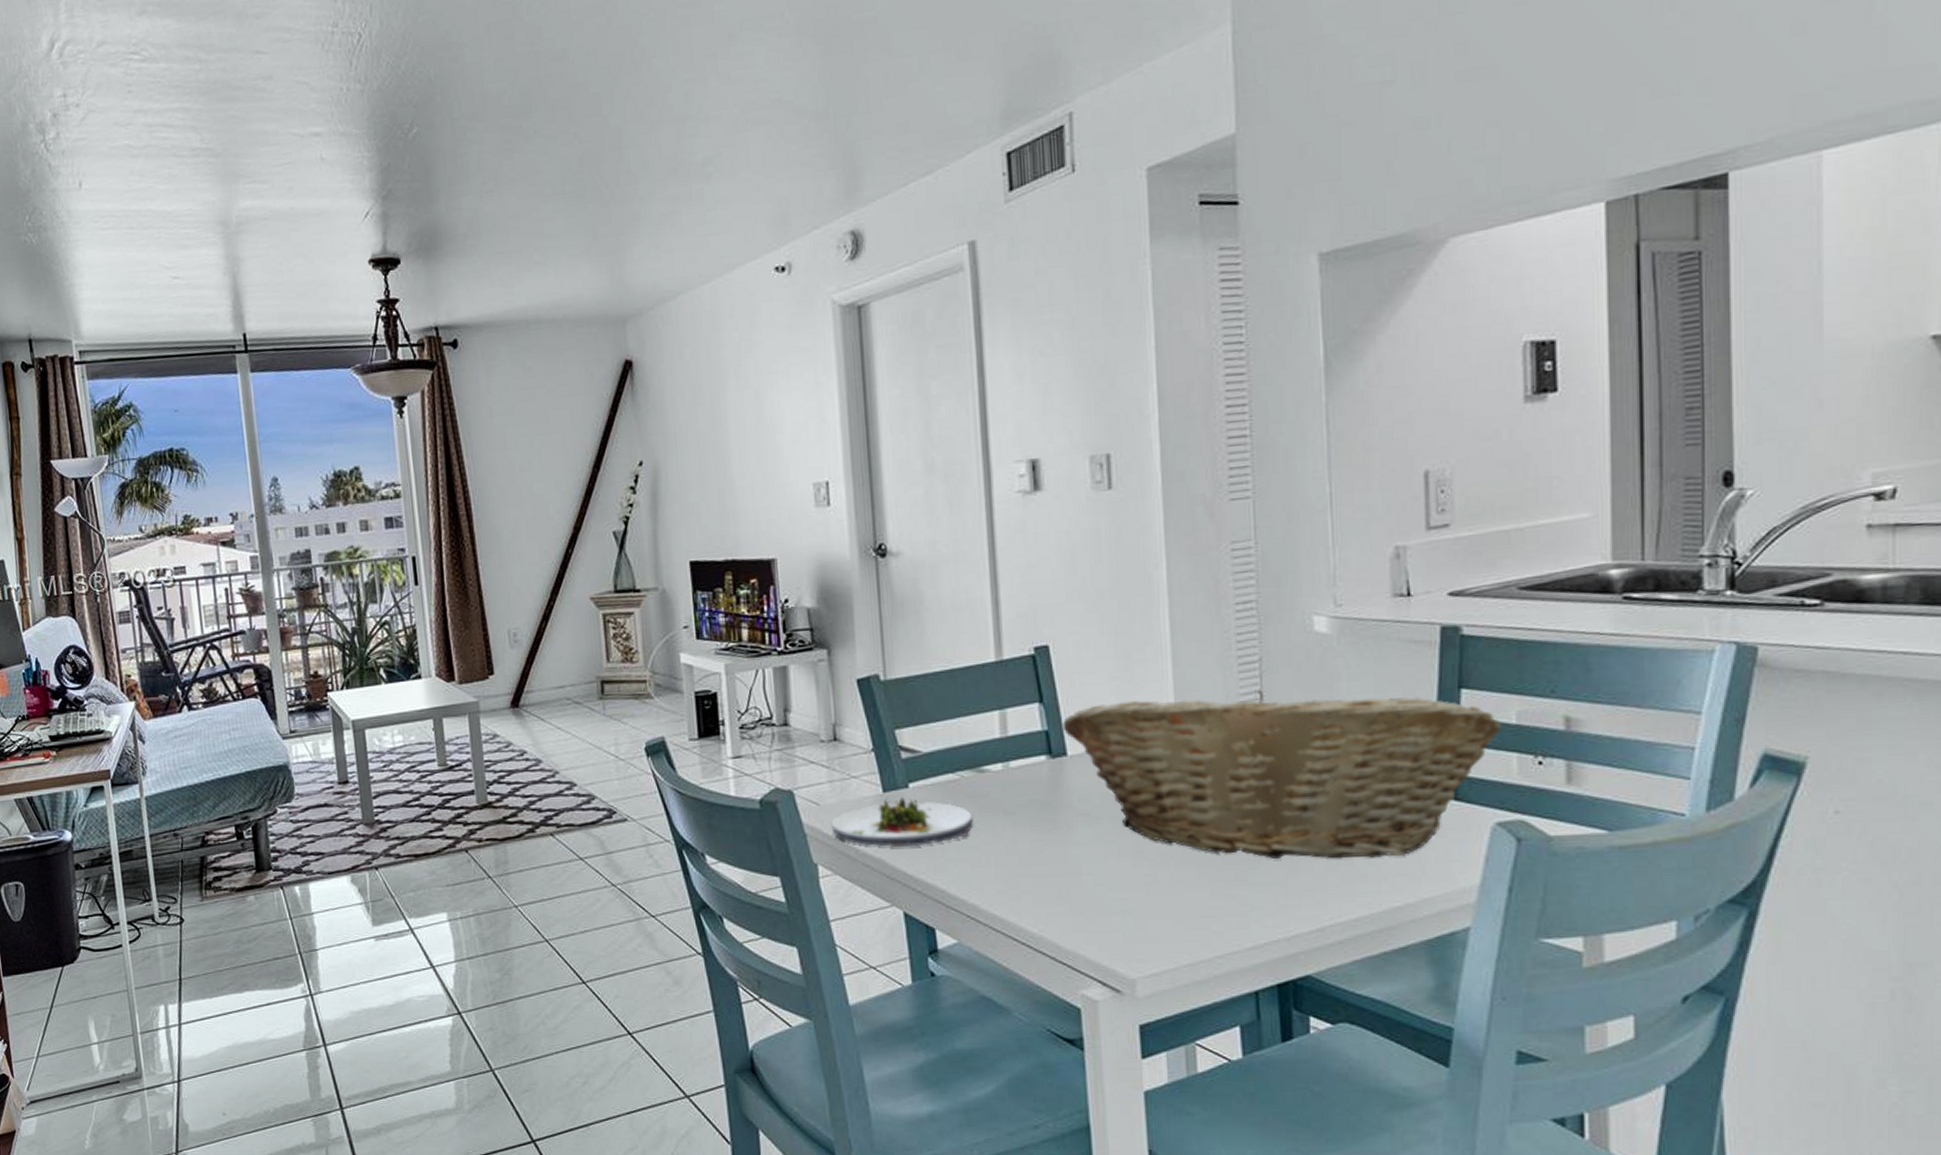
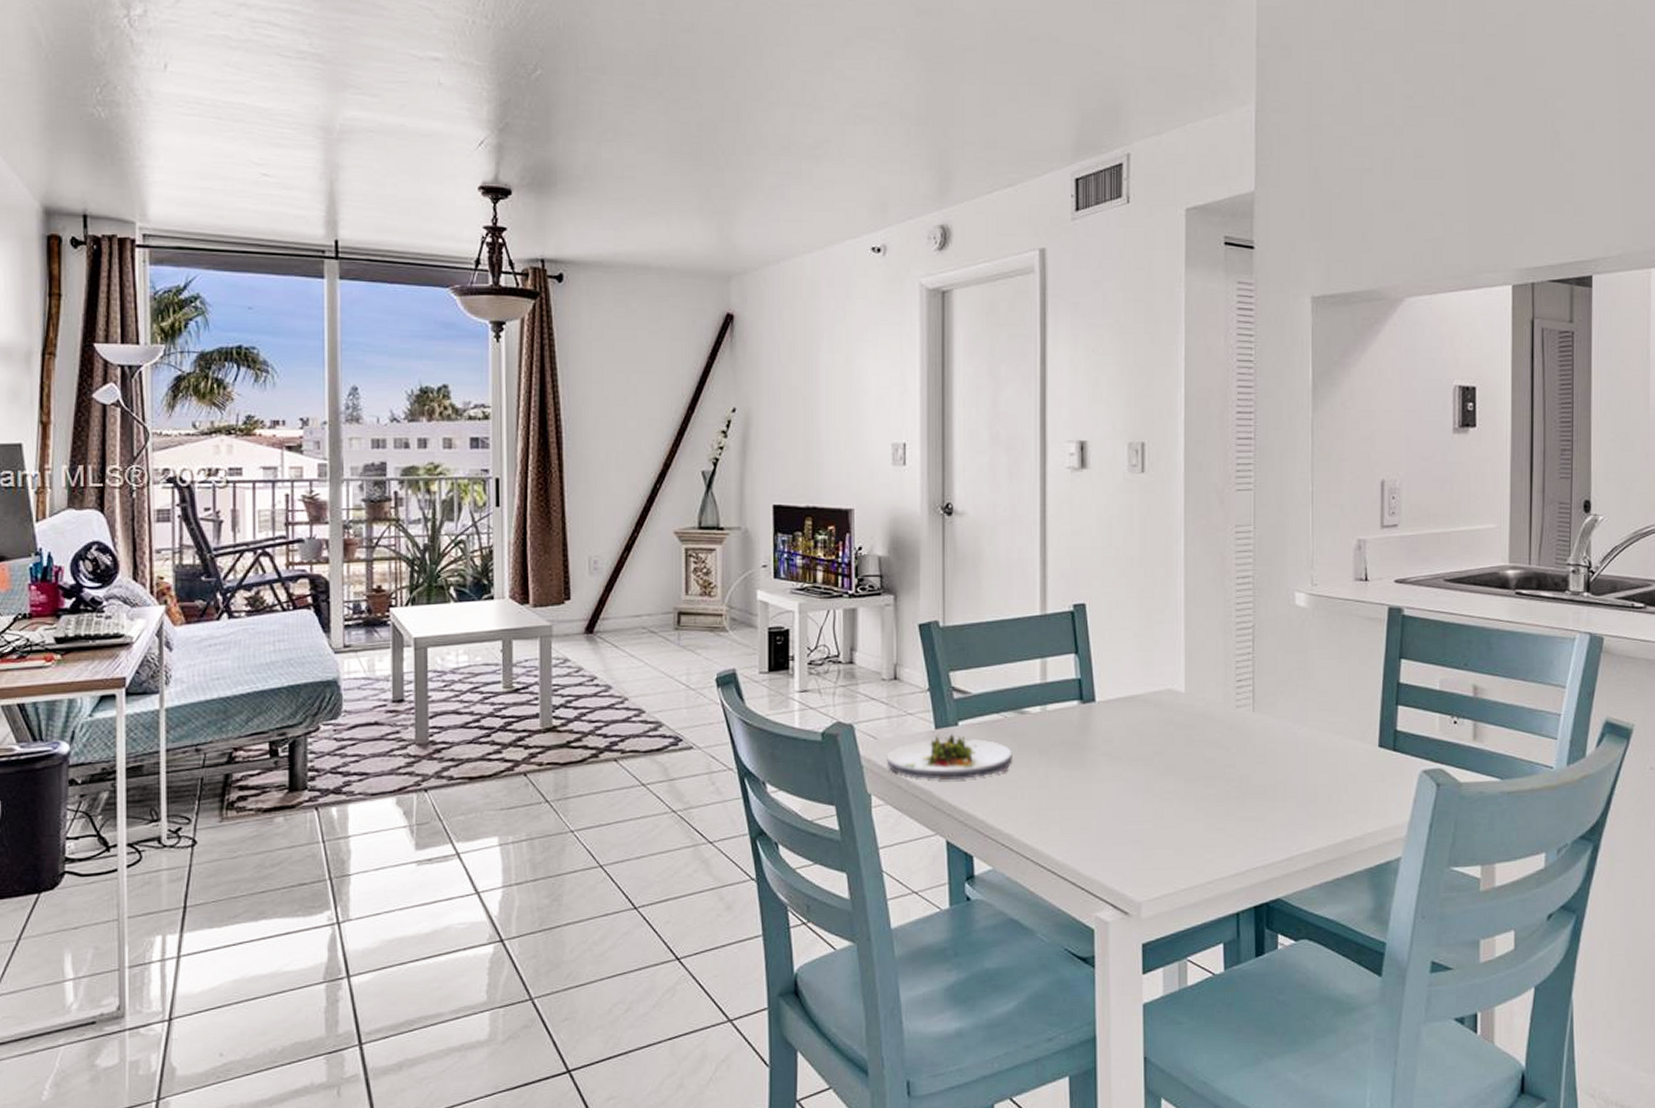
fruit basket: present [1063,689,1501,859] -> none [1094,651,1429,798]

